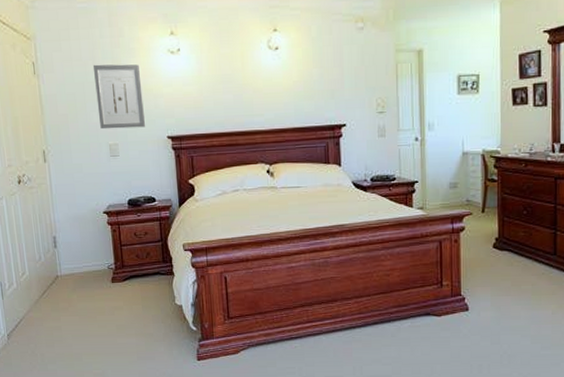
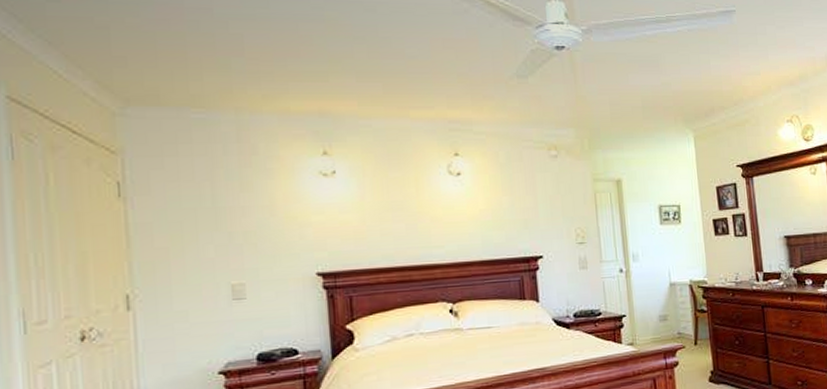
wall art: present [93,64,146,129] -> none [212,186,287,266]

